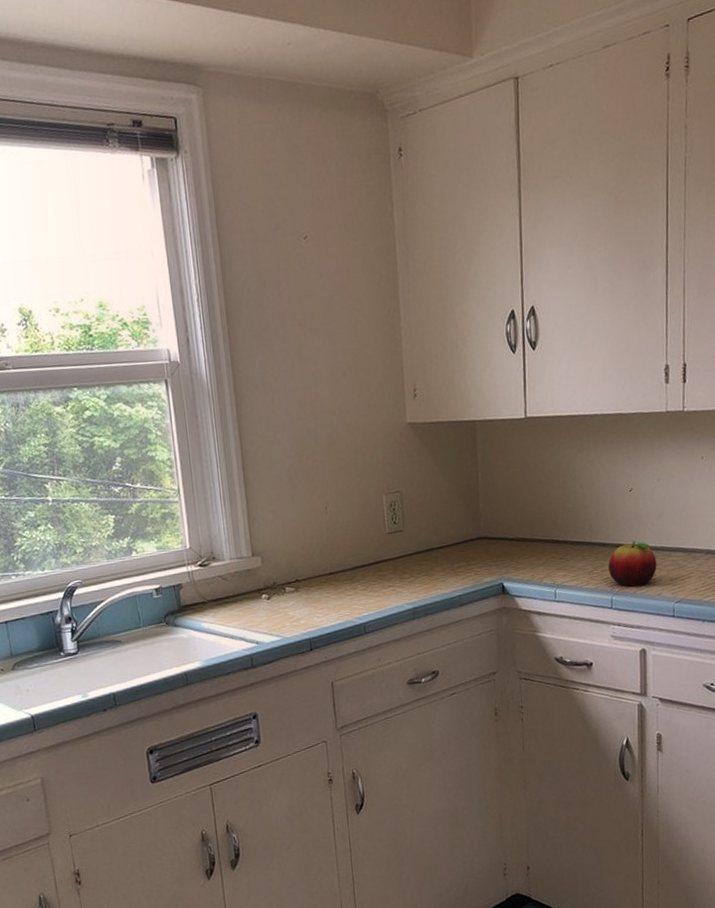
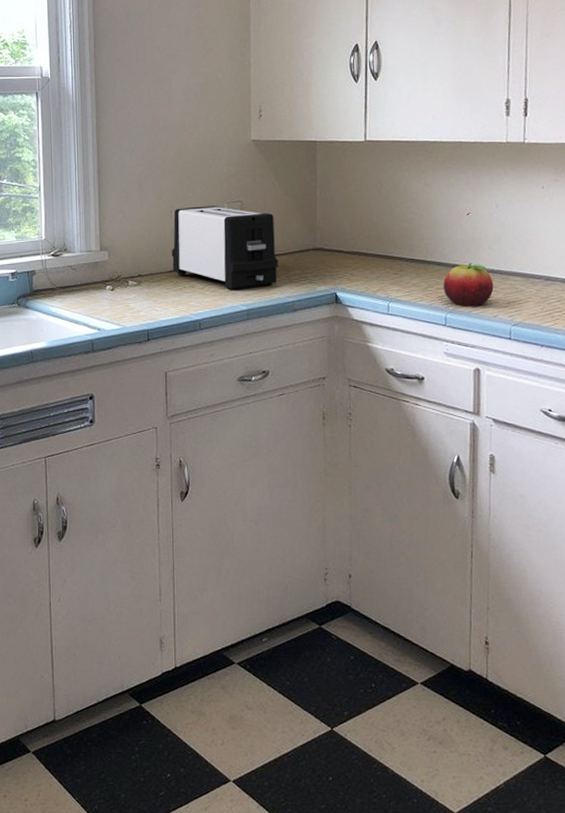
toaster: none [329,498,443,589] -> present [171,206,279,291]

